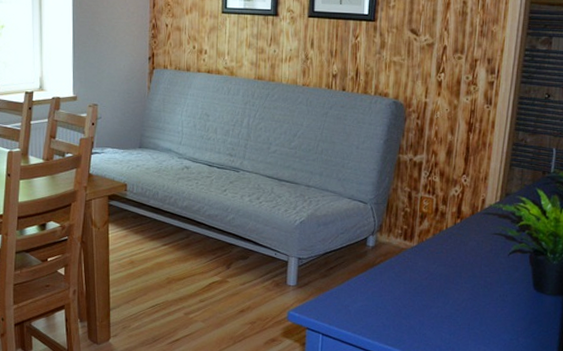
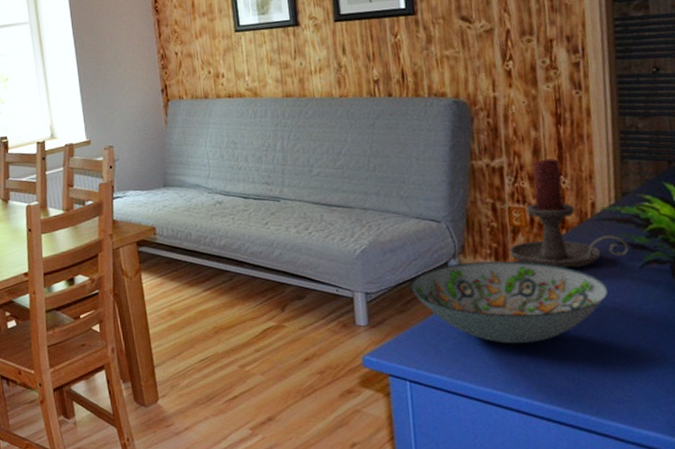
decorative bowl: none [335,239,483,309] -> present [410,260,609,344]
candle holder: none [416,158,504,251] -> present [509,158,630,269]

